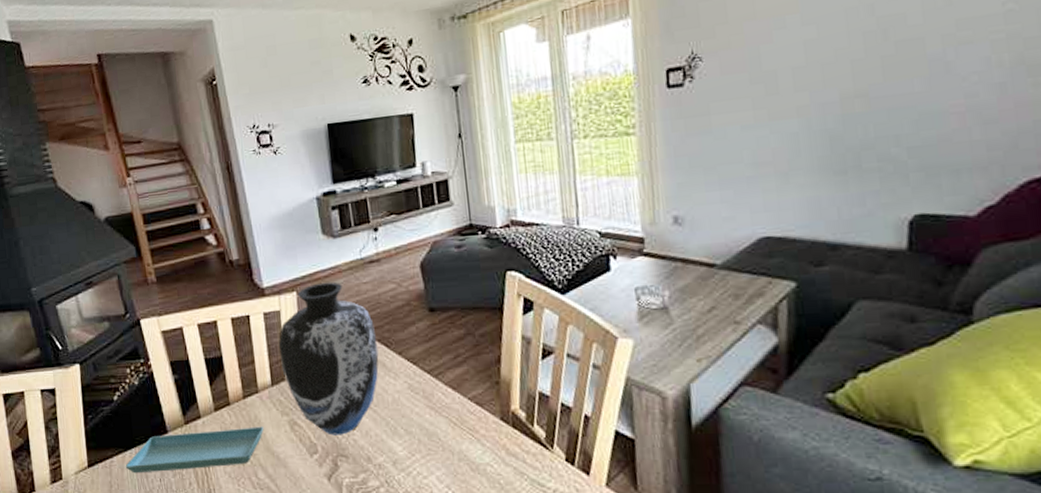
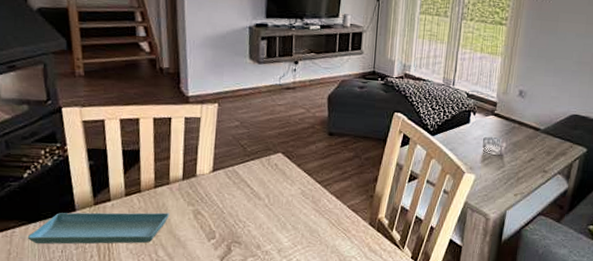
vase: present [278,282,379,435] -> none [194,99,282,226]

